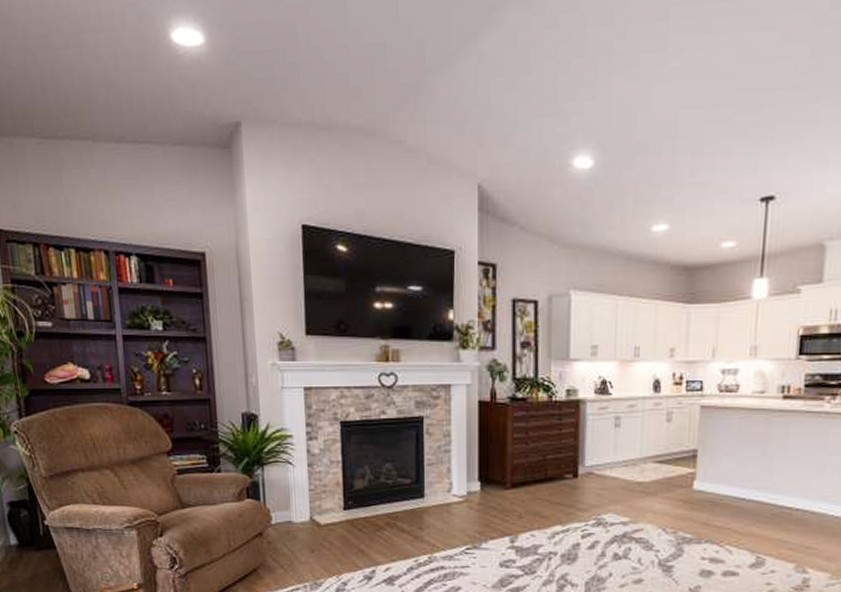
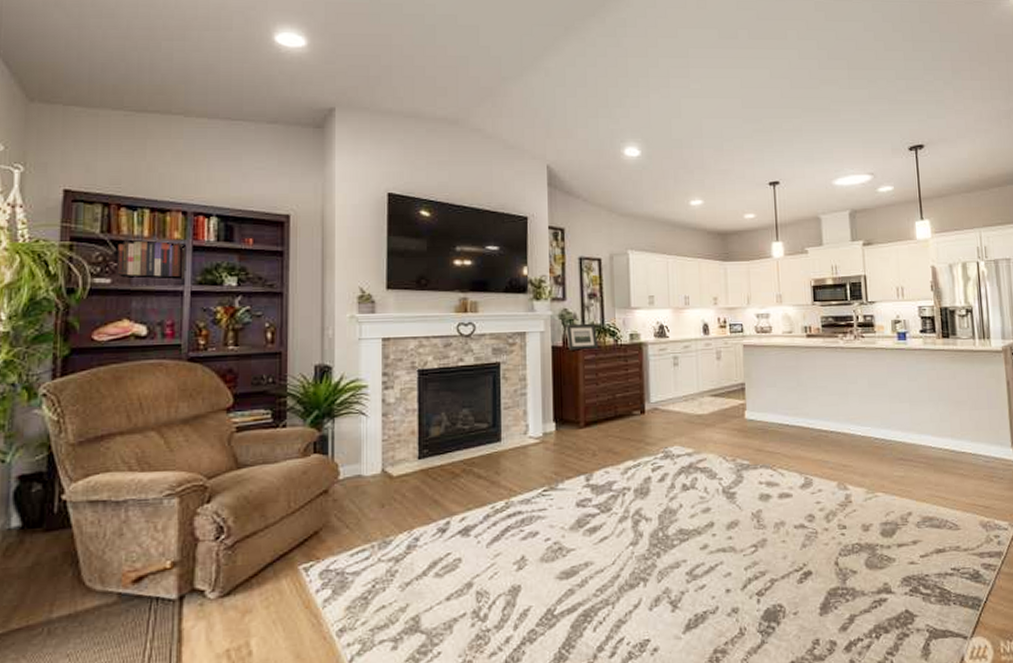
picture frame: none [494,377,529,406] -> present [566,324,598,351]

